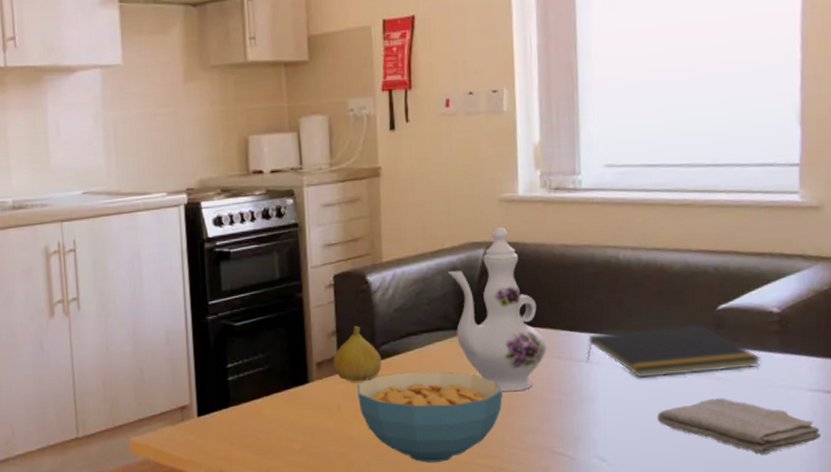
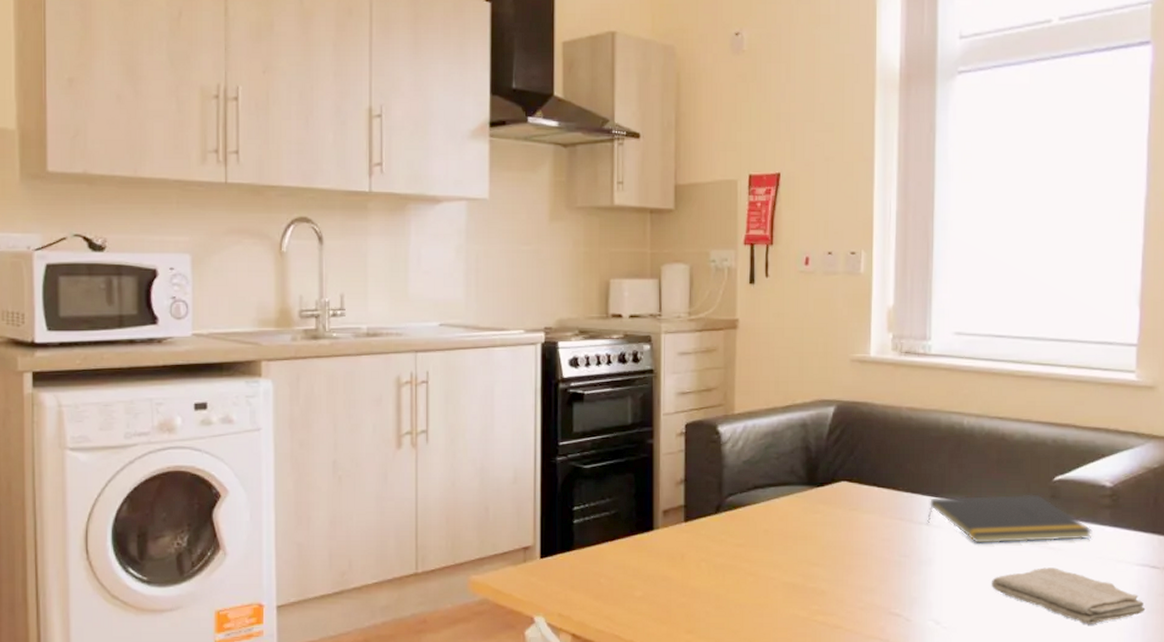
fruit: present [333,325,382,382] -> none [679,475,728,532]
cereal bowl: present [357,371,503,463] -> none [702,525,844,617]
ewer: present [447,226,546,391] -> none [797,386,889,549]

